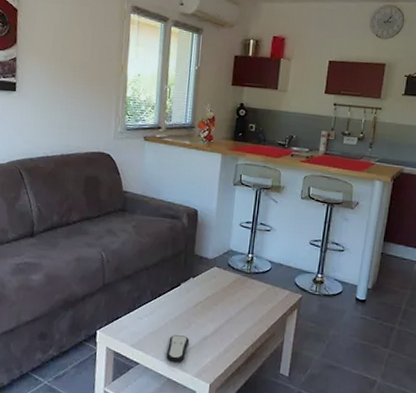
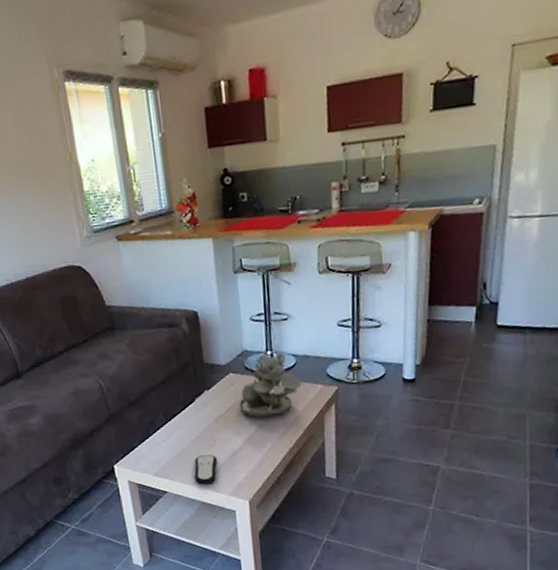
succulent plant: none [217,256,273,311] -> present [239,351,302,419]

